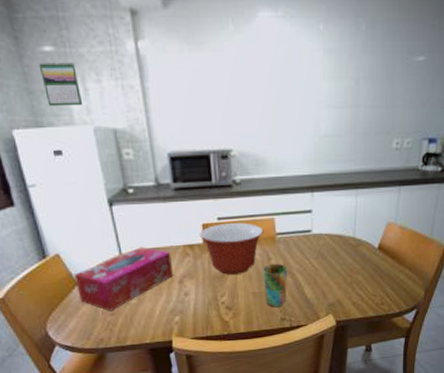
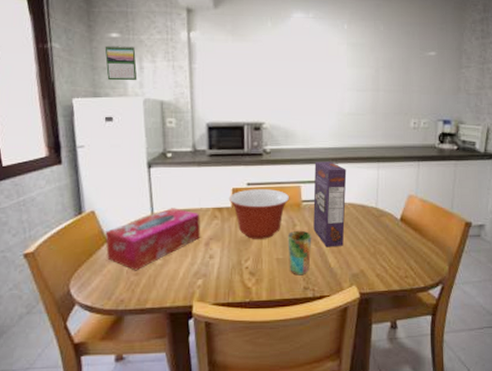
cereal box: none [288,190,323,279] -> present [313,161,347,247]

